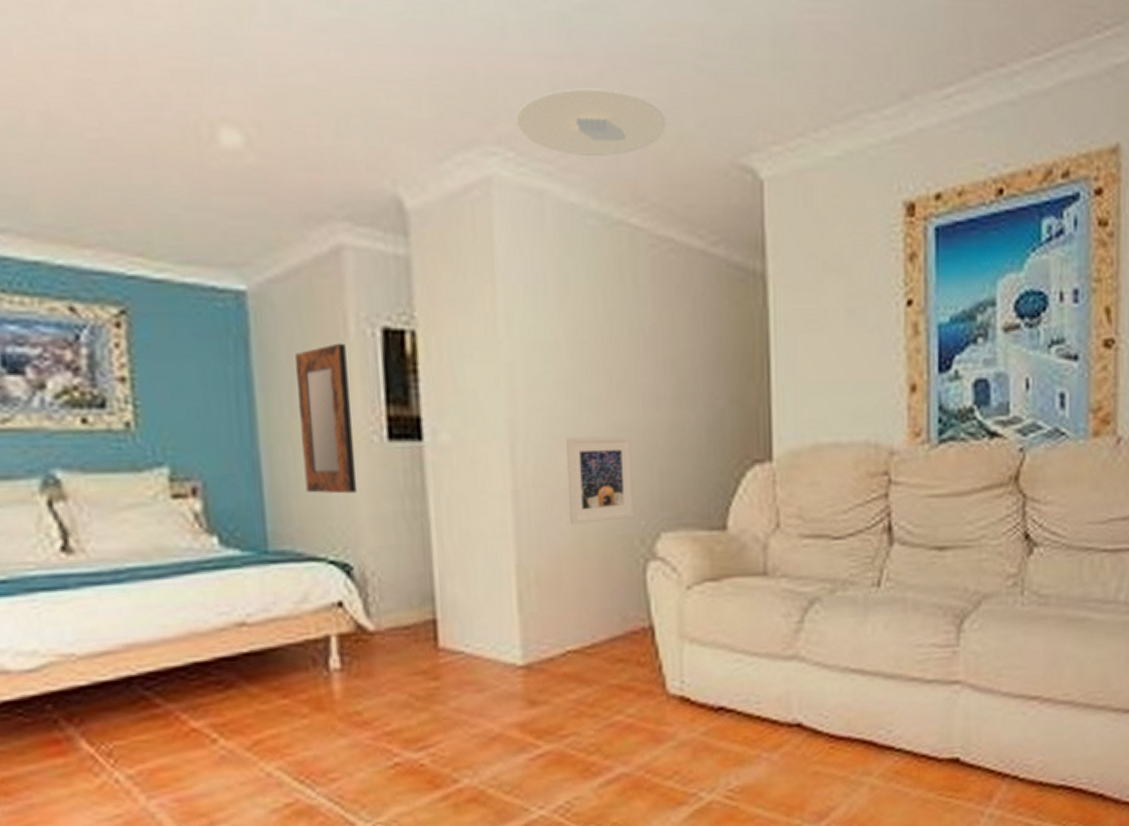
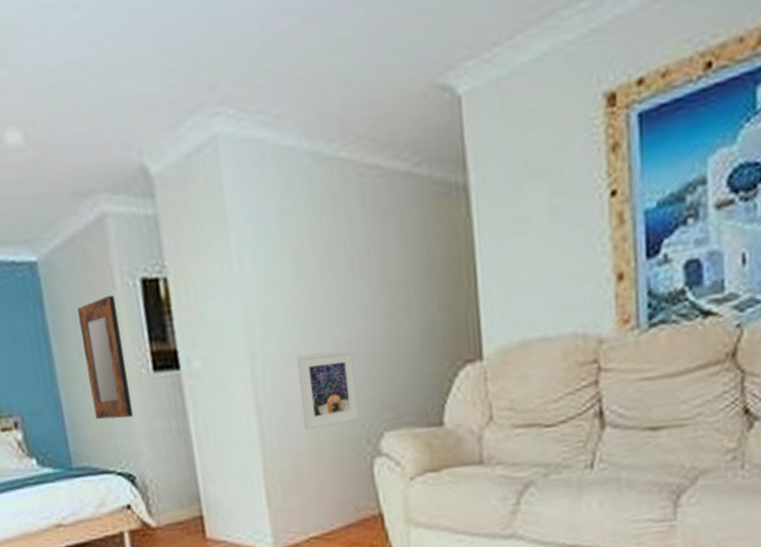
ceiling light: present [515,88,666,156] -> none [233,35,367,103]

